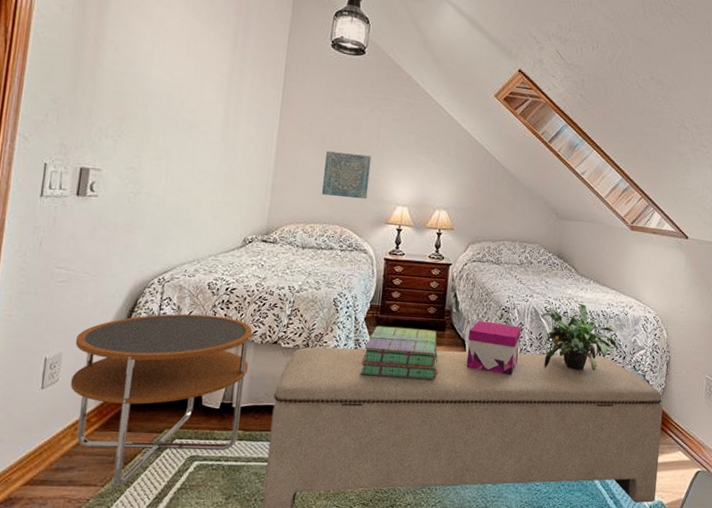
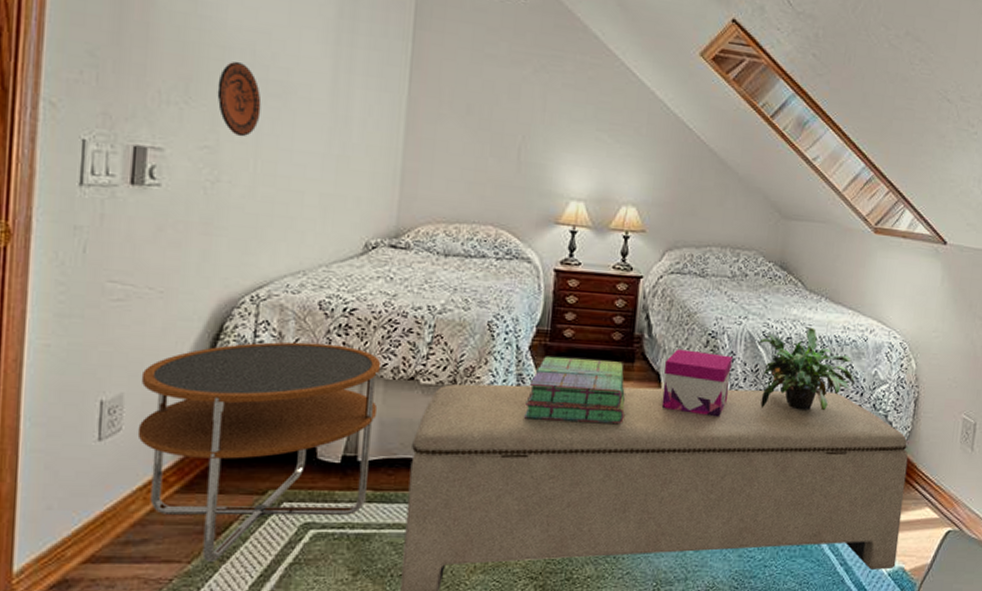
decorative plate: none [141,105,173,161] -> present [217,61,262,137]
wall art: present [322,151,372,200] -> none [469,127,536,192]

